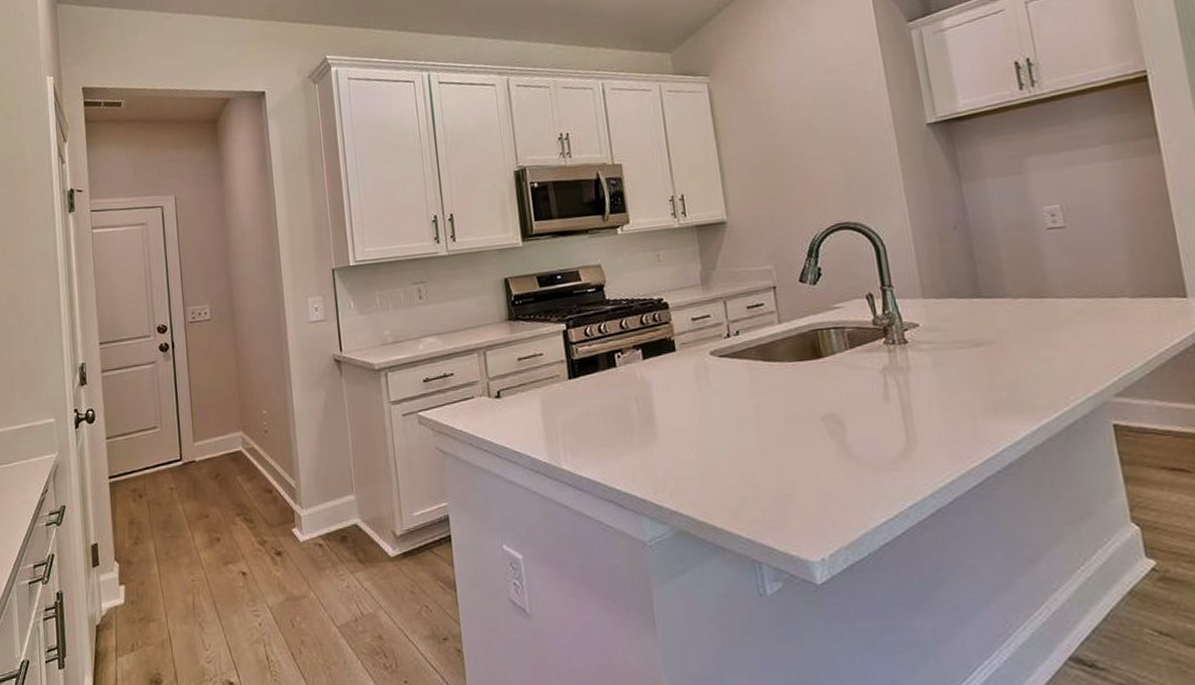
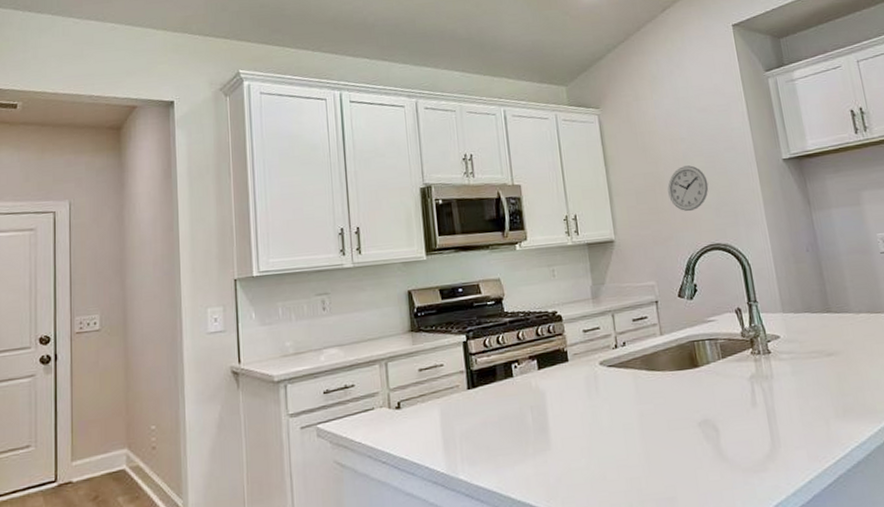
wall clock: none [788,135,837,188] -> present [667,165,709,212]

